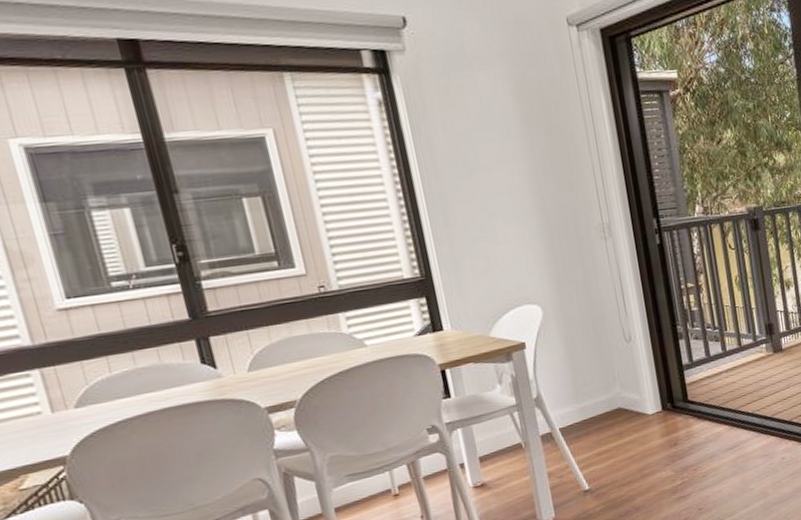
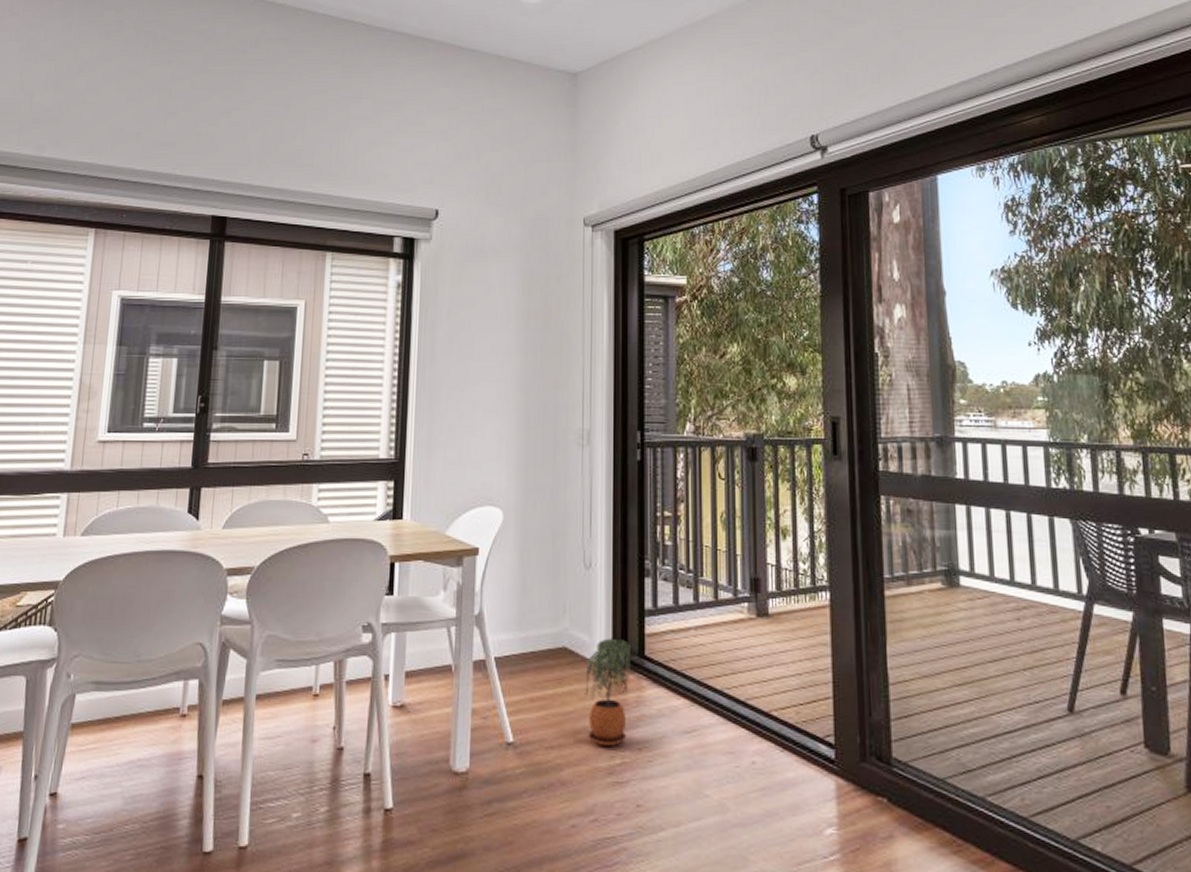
potted plant: none [640,391,684,475] -> present [585,638,631,747]

